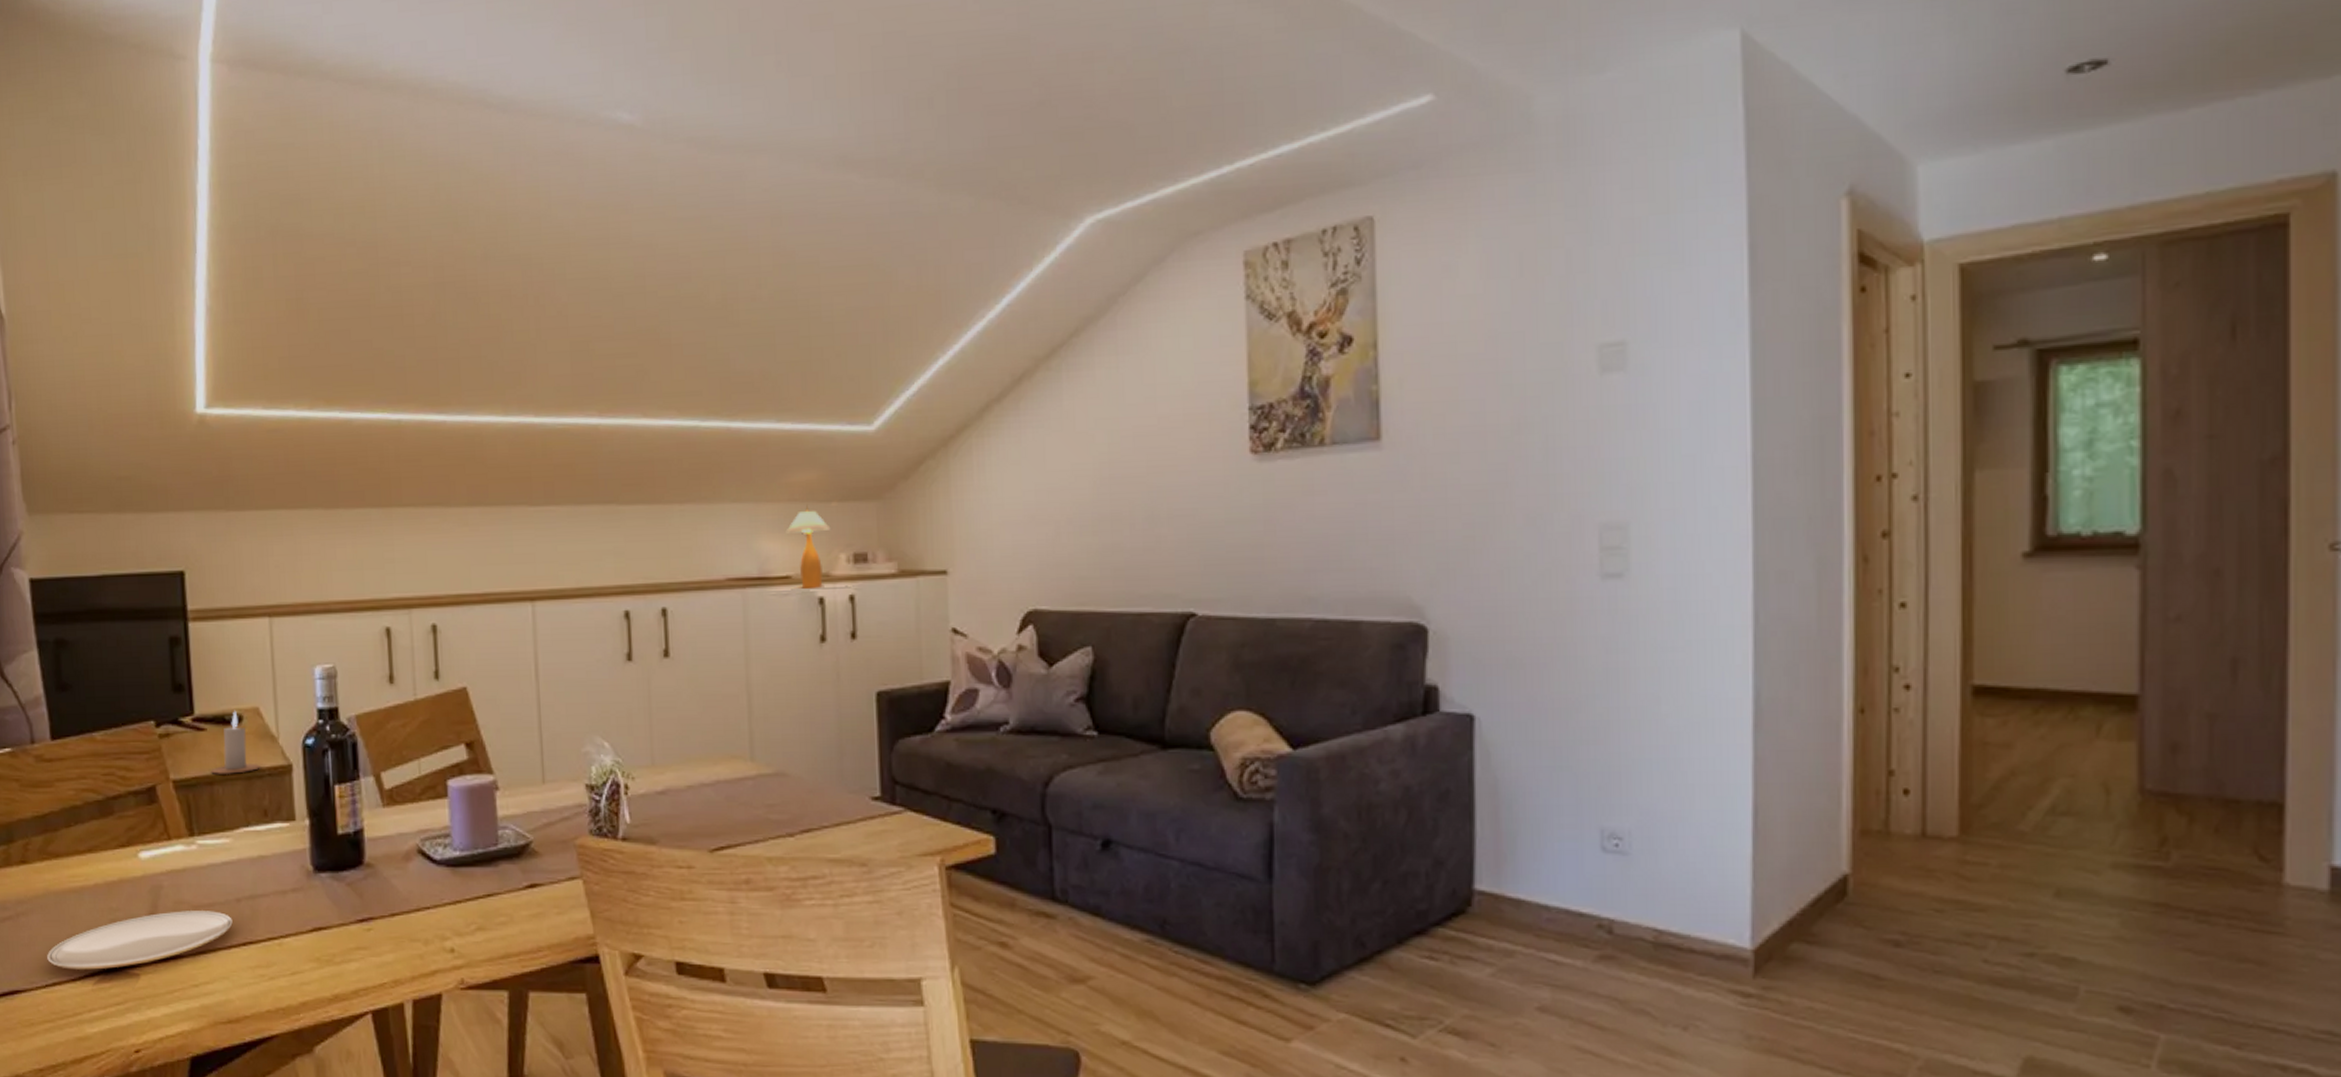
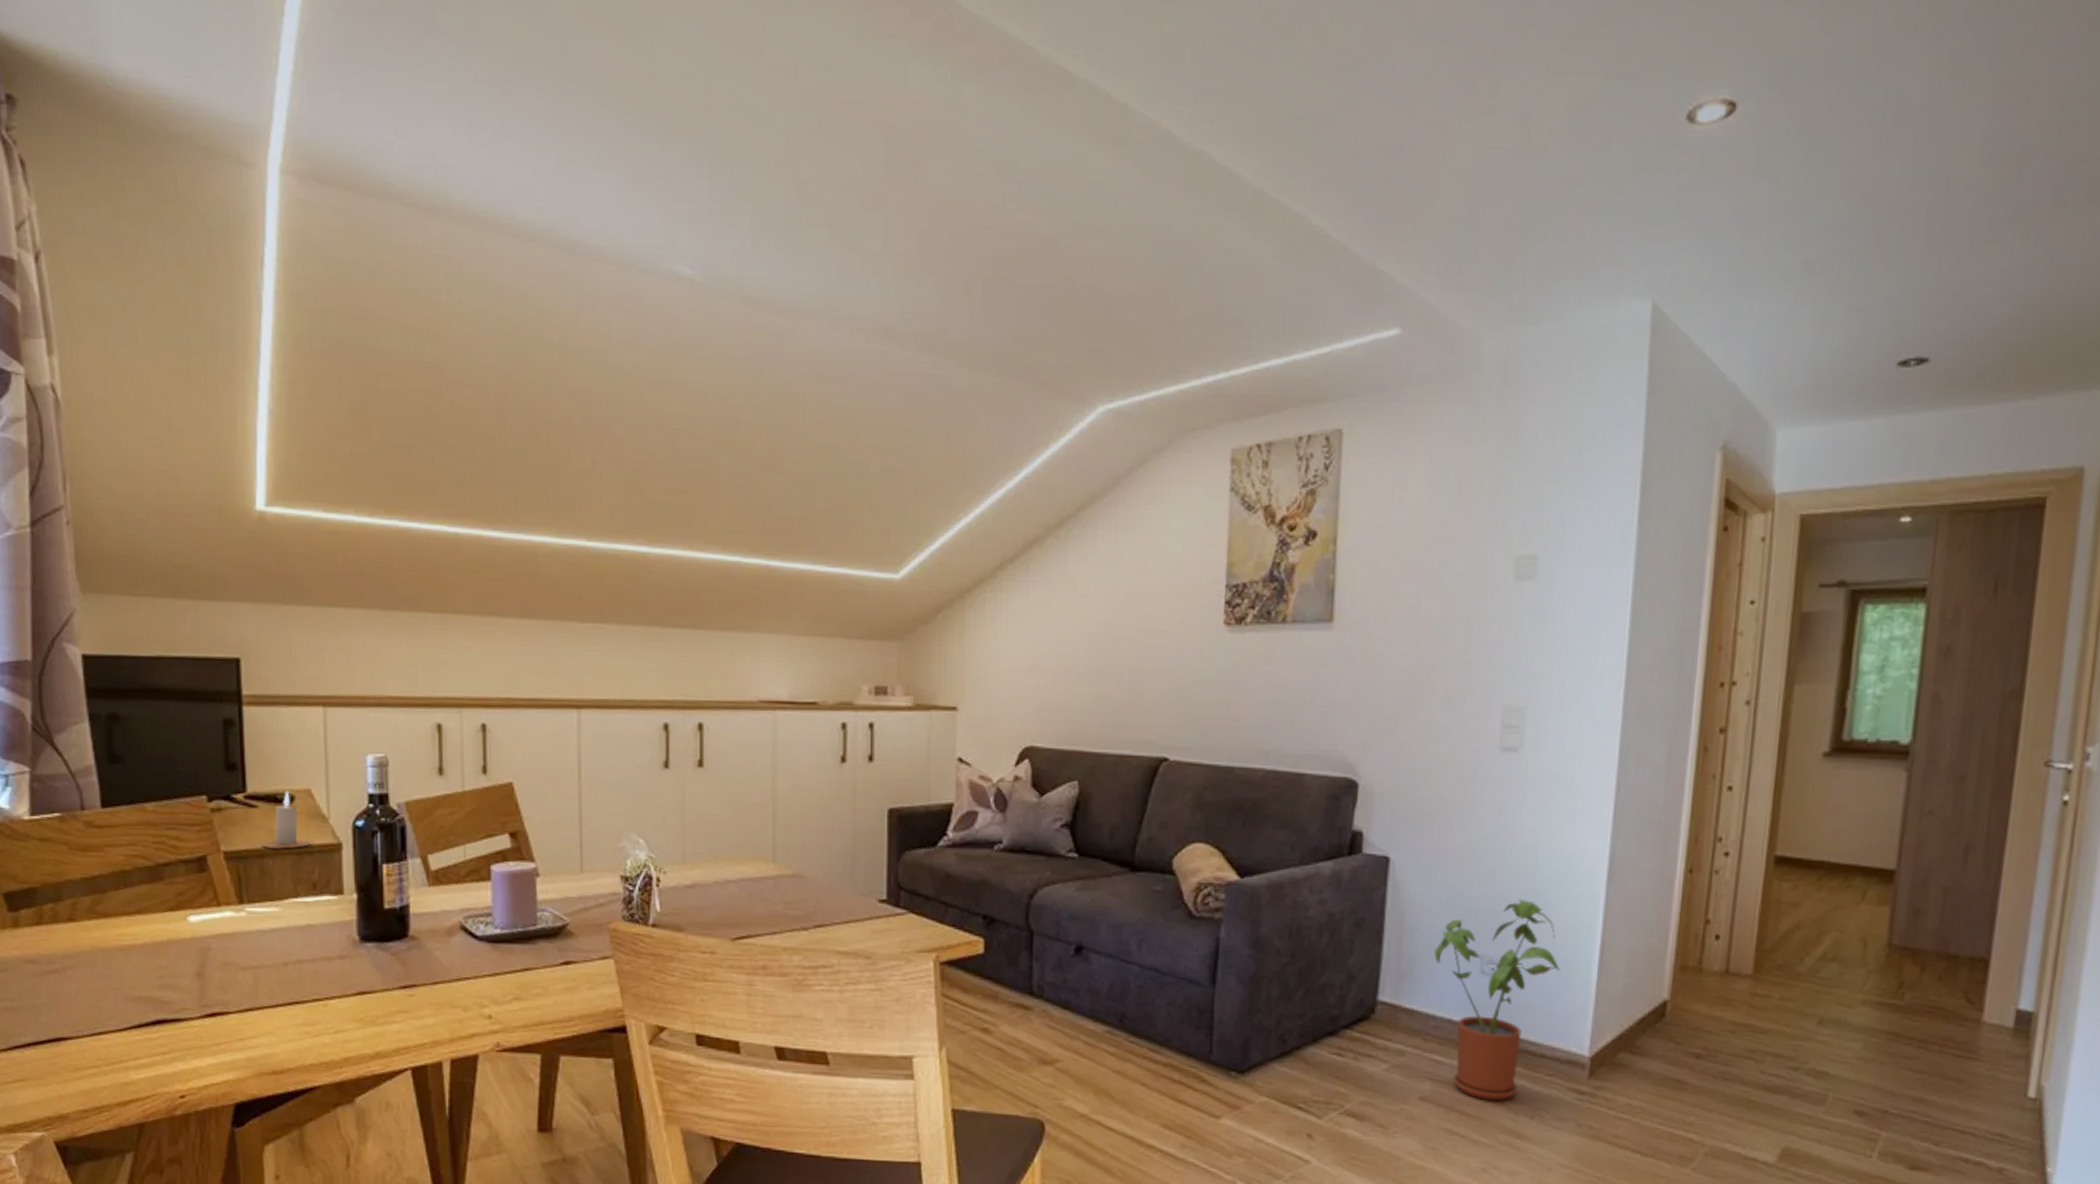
plate: present [47,911,233,970] -> none [93,971,279,1022]
table lamp: present [785,504,832,590] -> none [815,639,857,716]
house plant: none [1540,756,1705,1010] -> present [1434,898,1561,1102]

